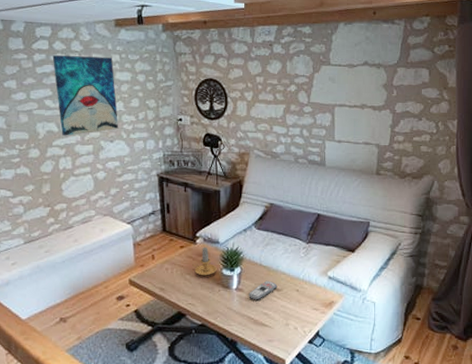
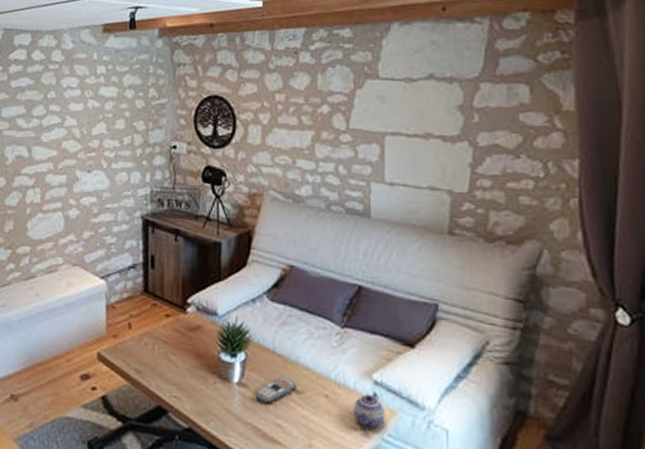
wall art: present [52,55,119,136] -> none [29,67,99,163]
candle: present [192,247,217,276] -> none [180,318,213,360]
teapot: none [315,283,336,308] -> present [353,391,385,429]

